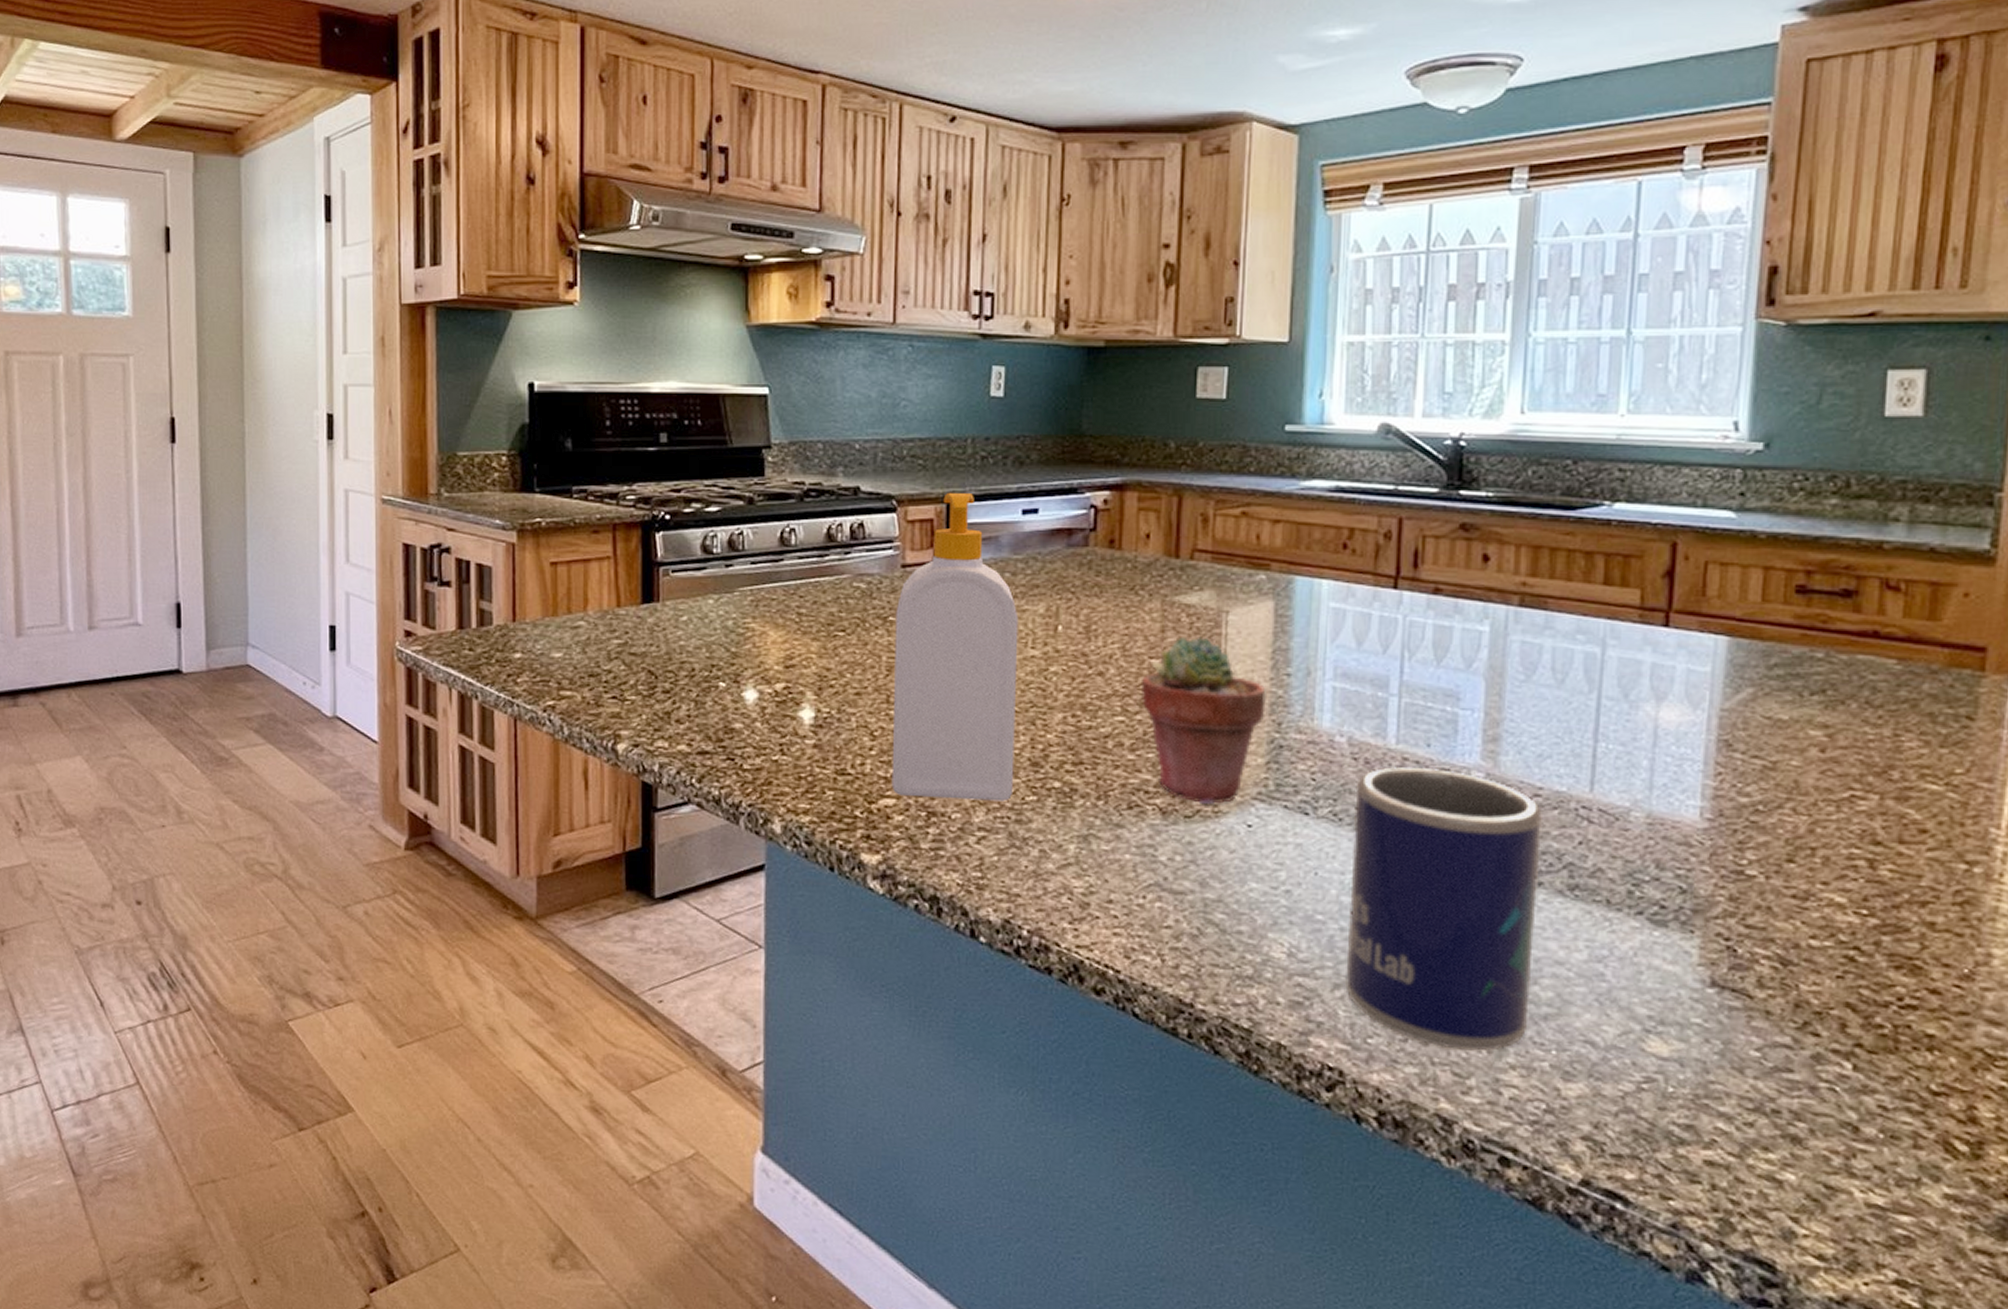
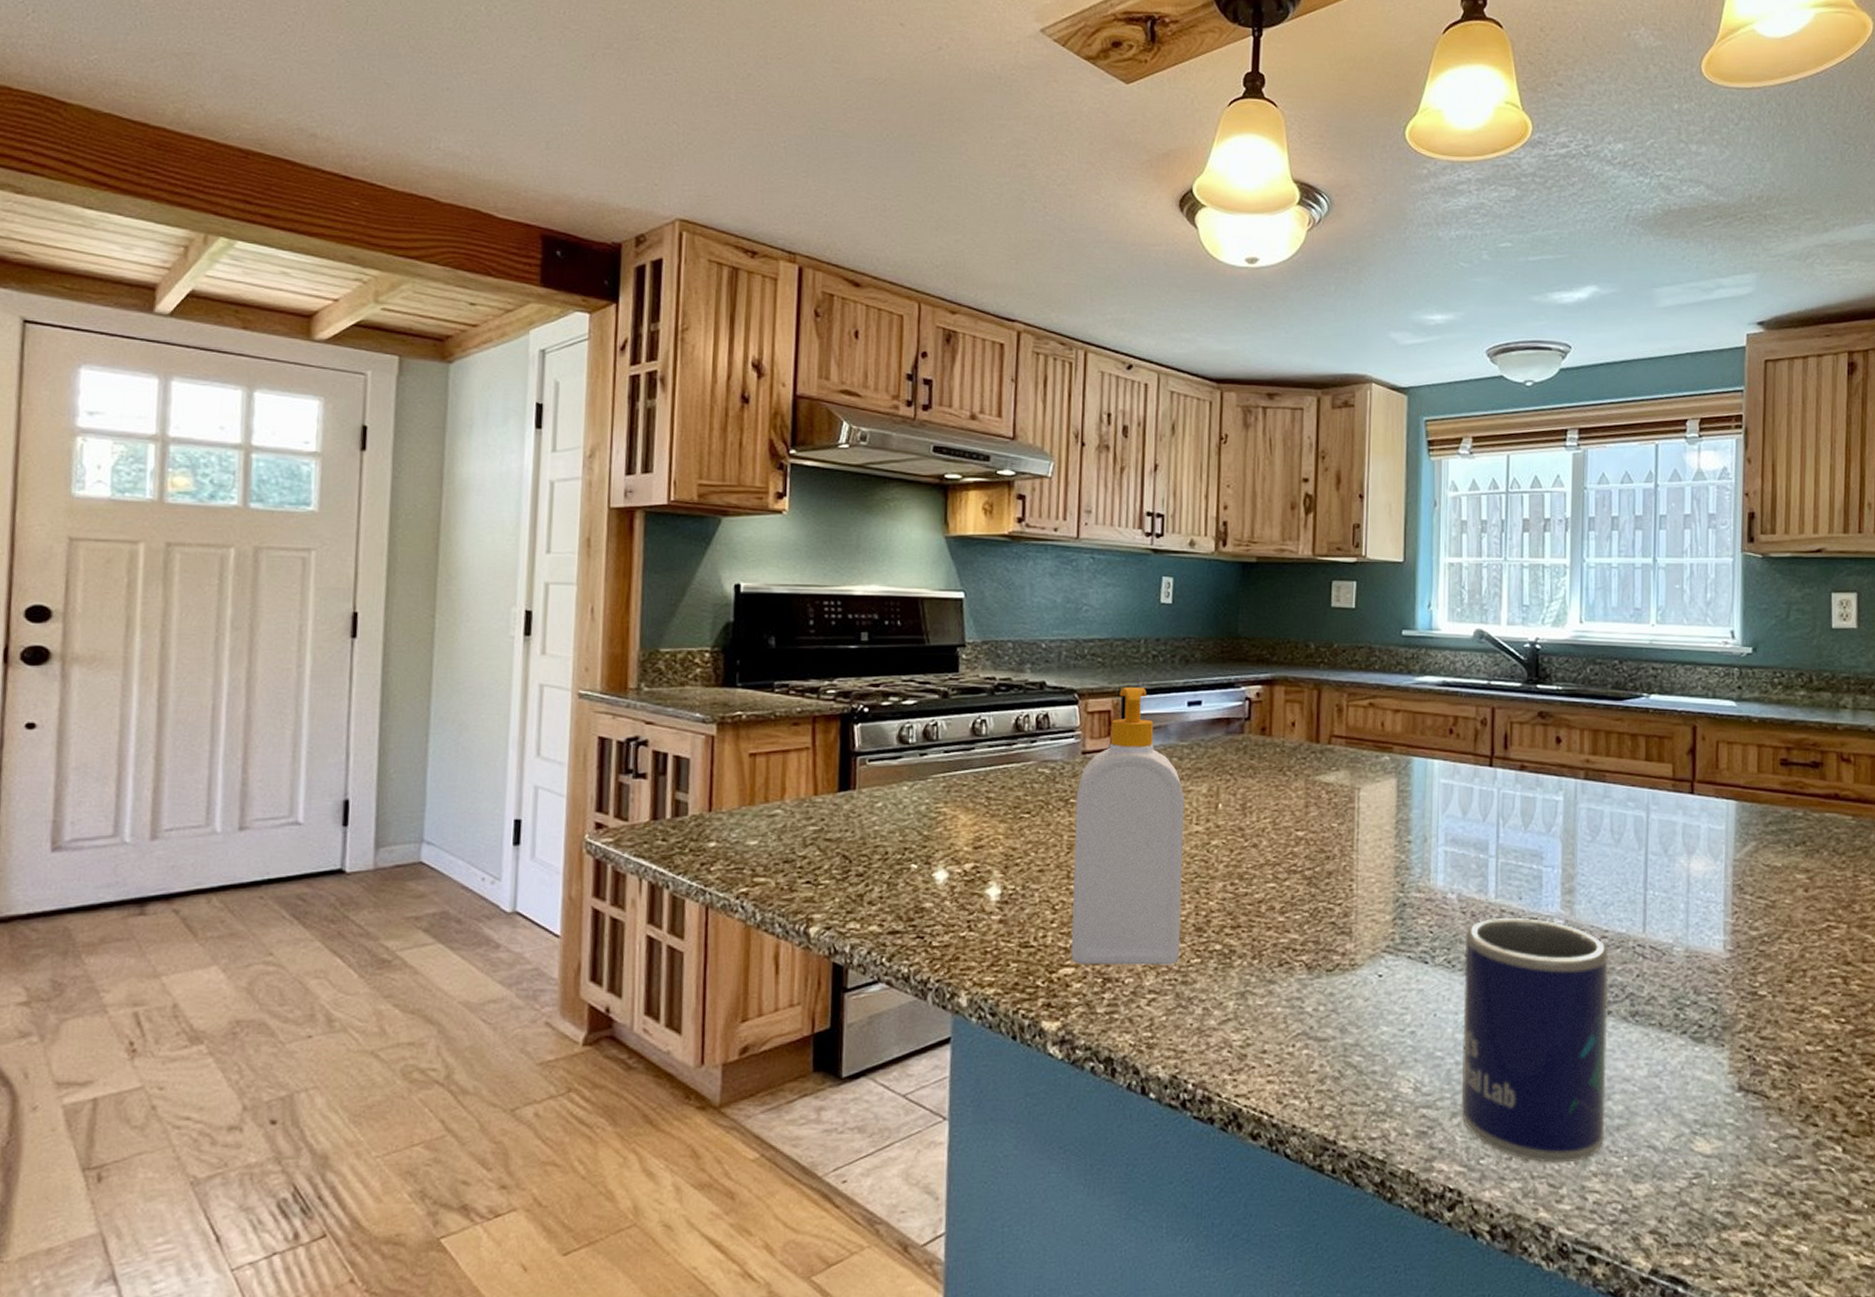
potted succulent: present [1140,636,1266,805] -> none [1288,810,1392,959]

